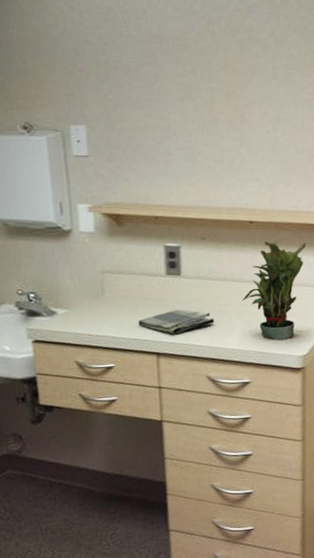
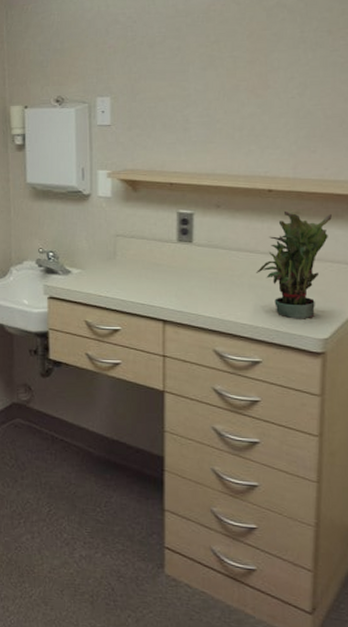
dish towel: present [138,308,215,335] -> none [147,276,225,303]

